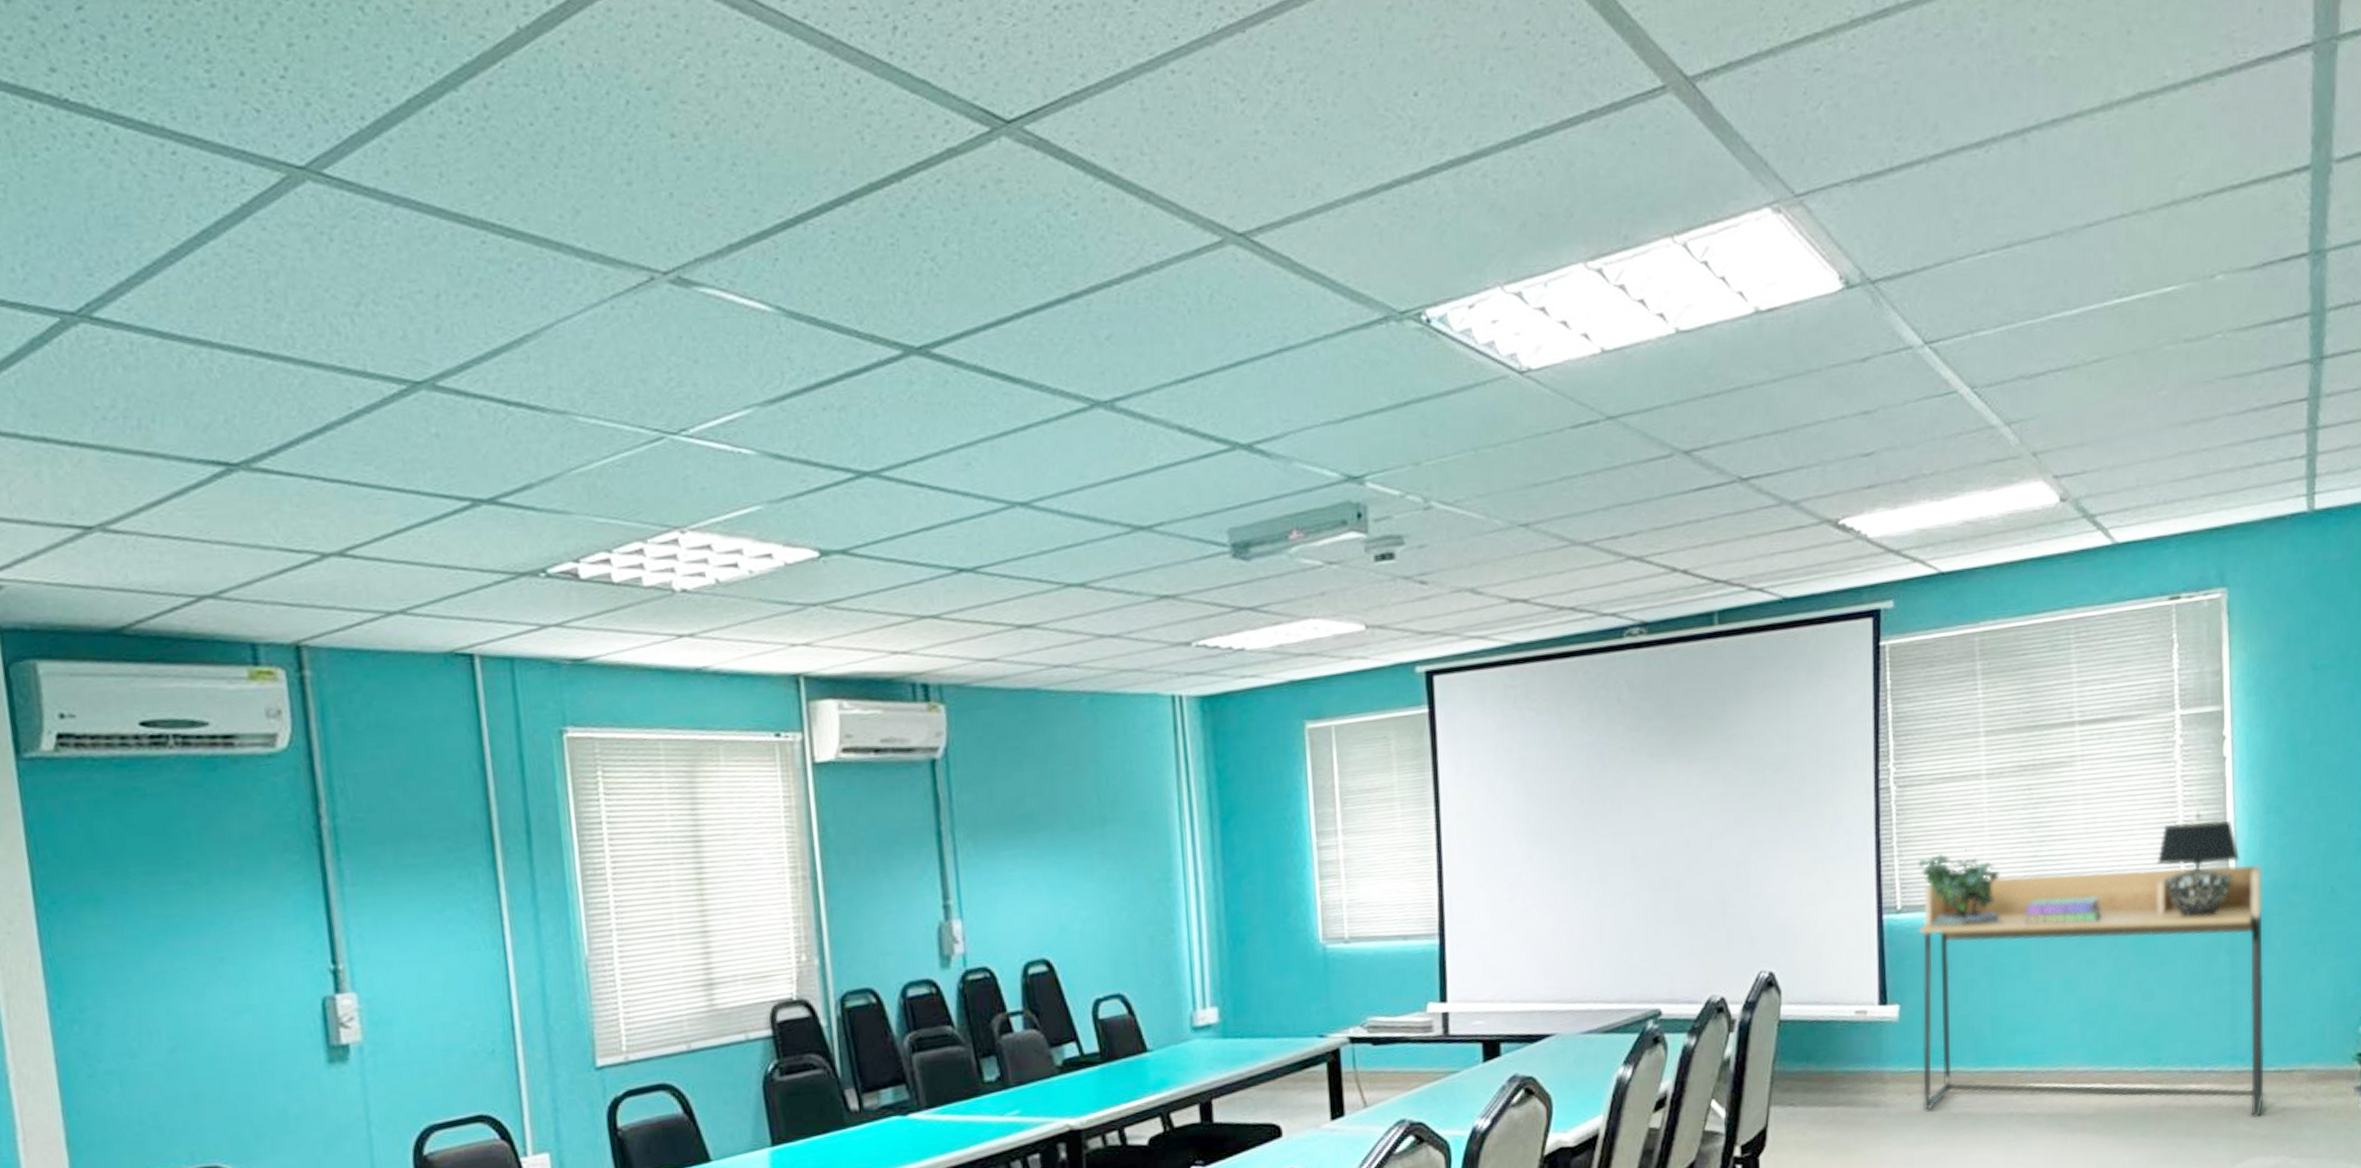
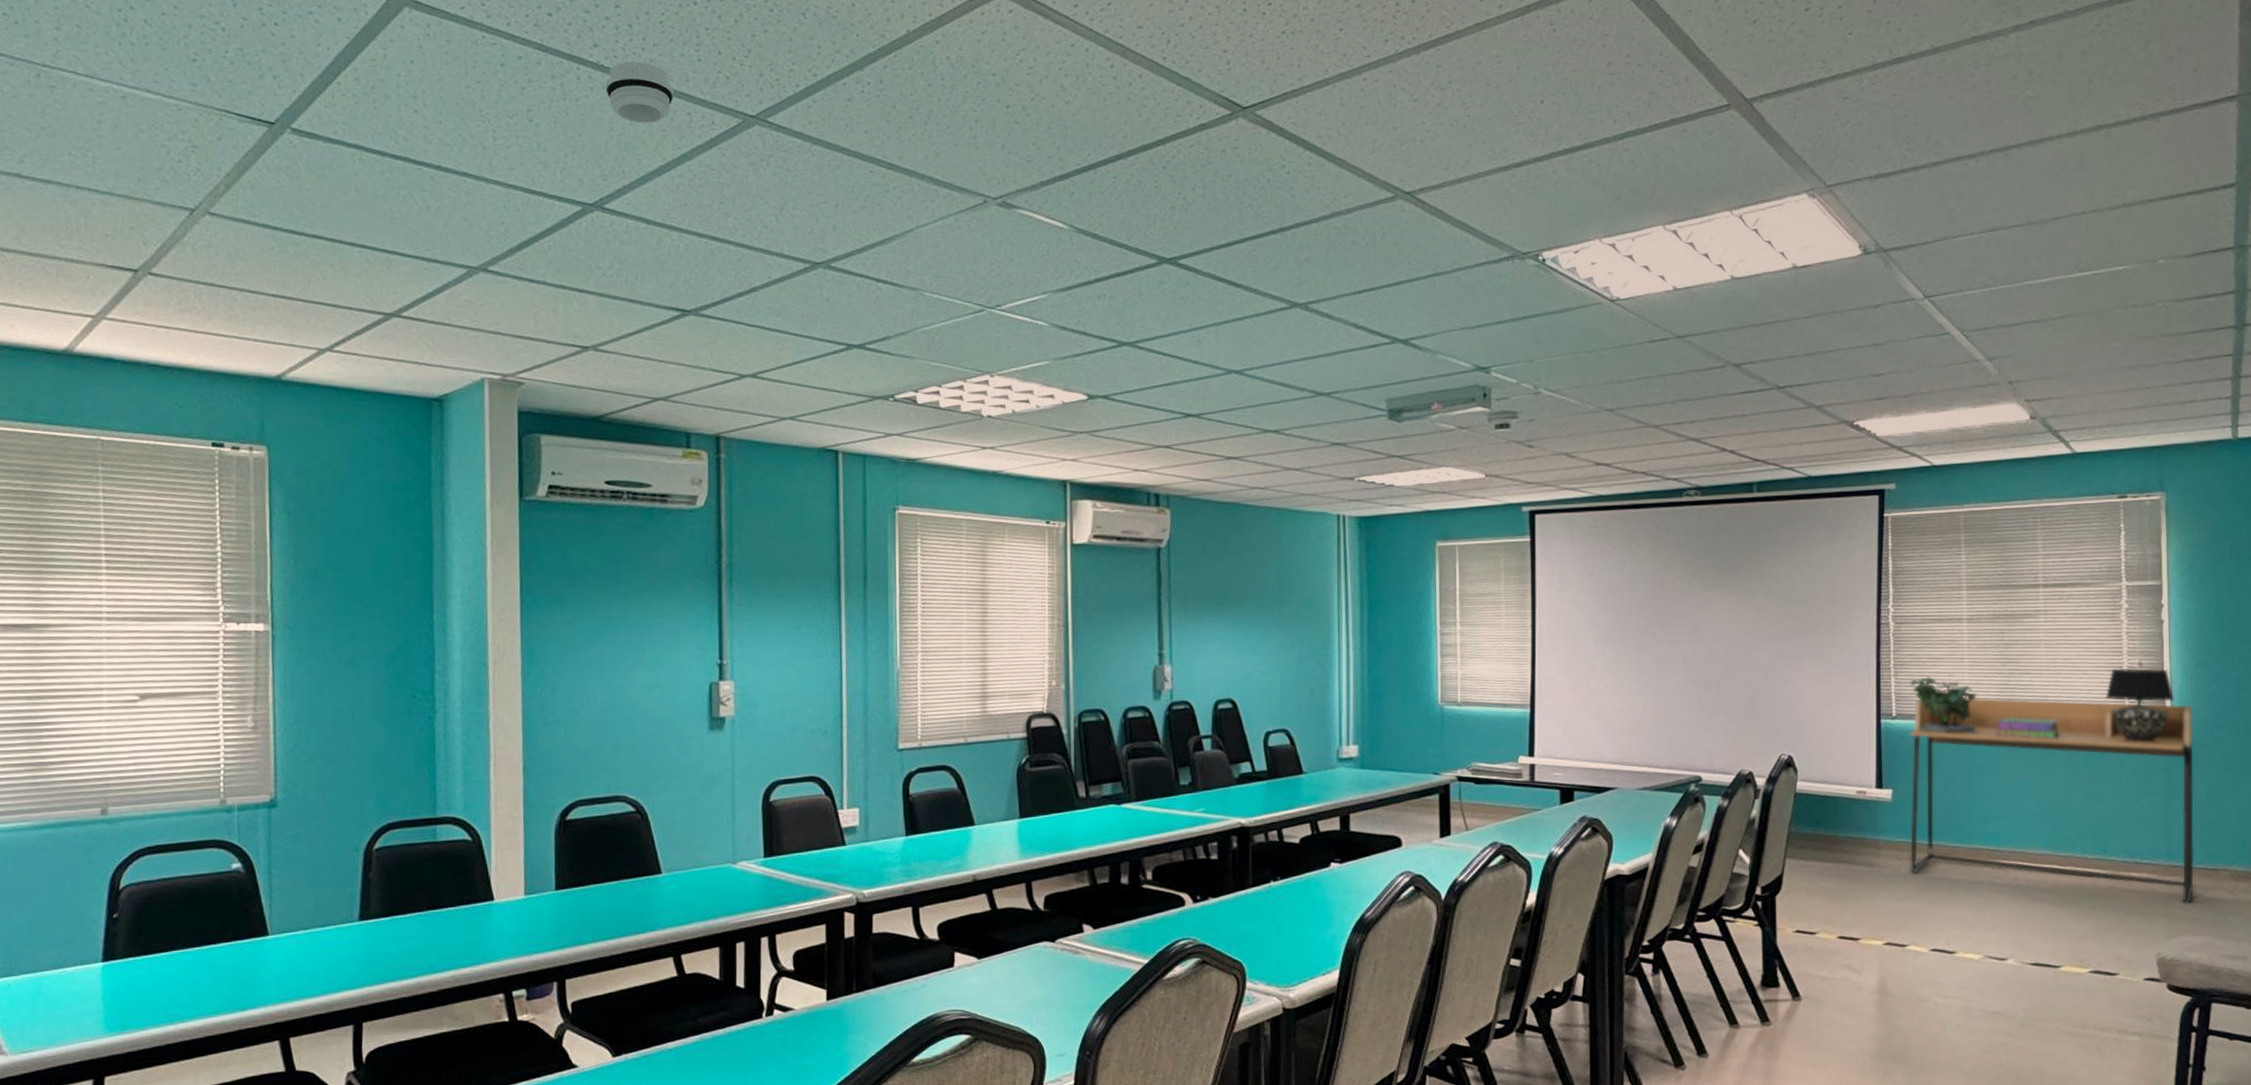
smoke detector: none [74,92,181,187] -> present [605,61,674,124]

